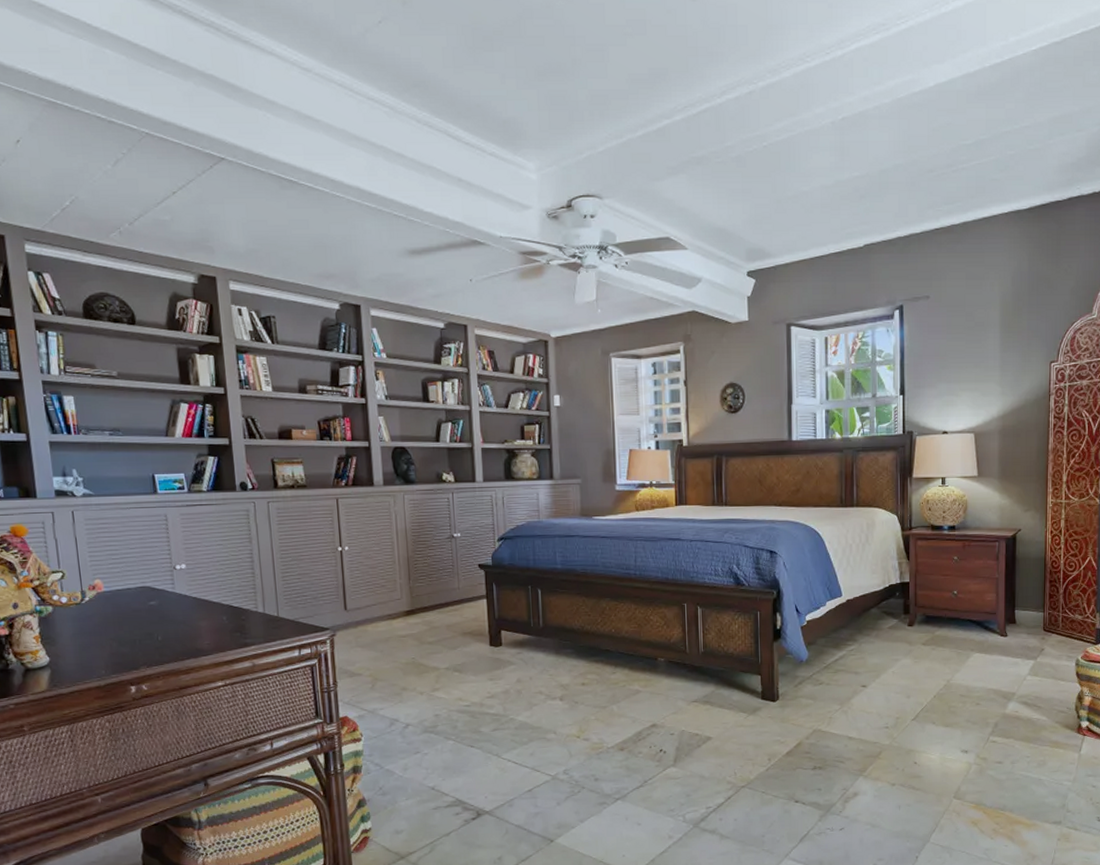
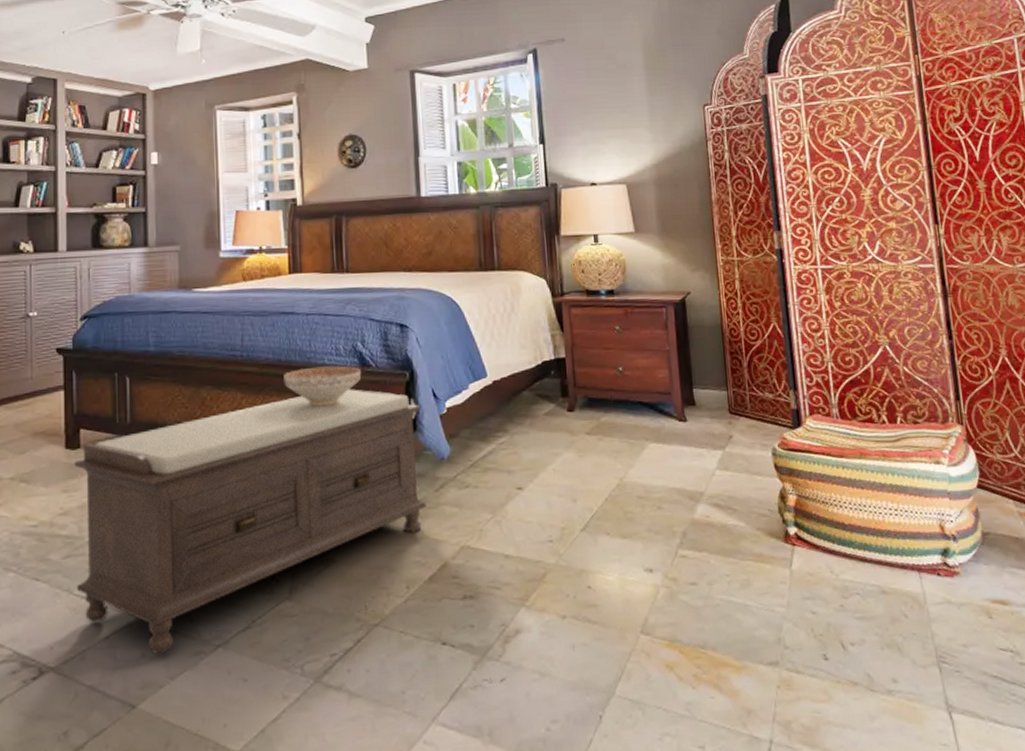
bench: none [497,603,788,804] -> present [74,389,427,655]
decorative bowl: none [670,584,736,617] -> present [283,365,362,407]

